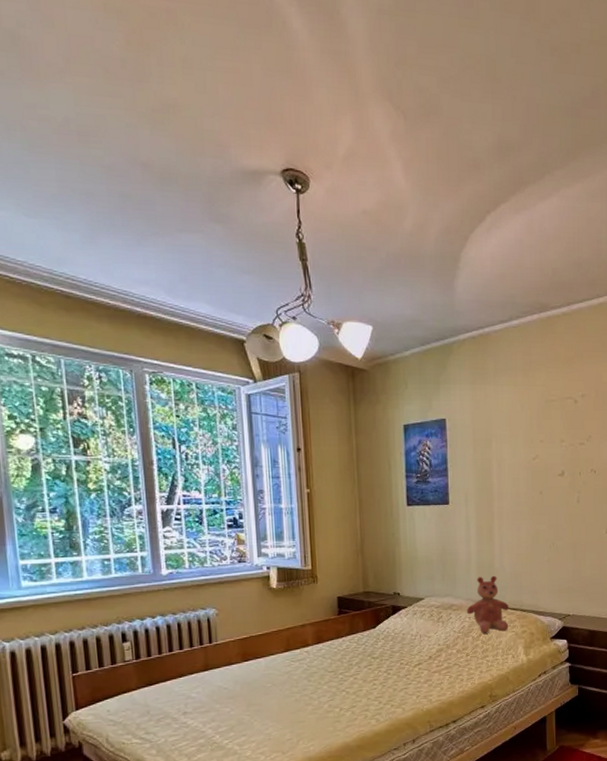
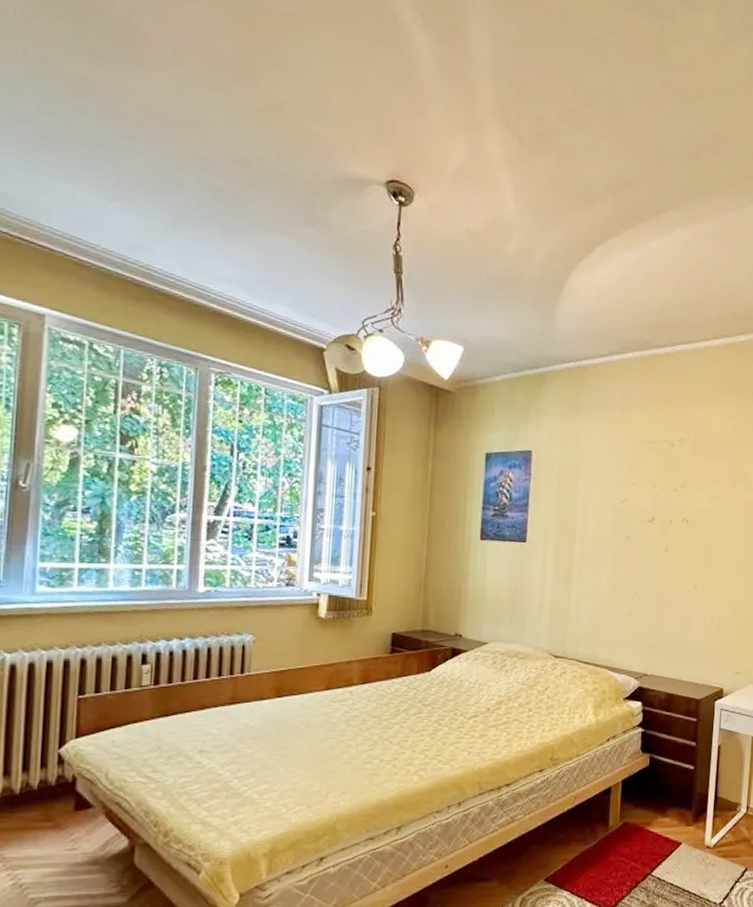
teddy bear: present [466,575,510,634] -> none [533,623,582,688]

